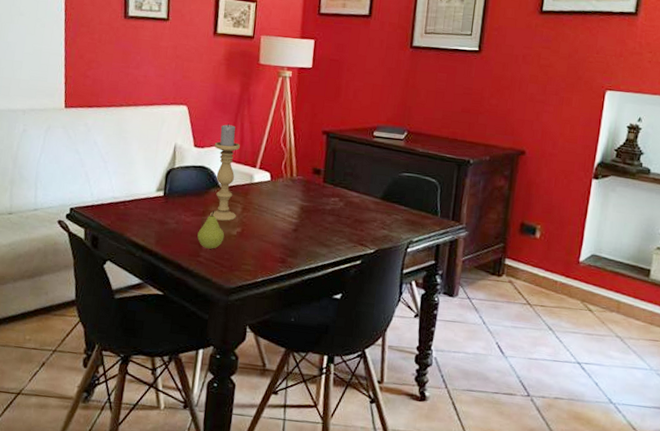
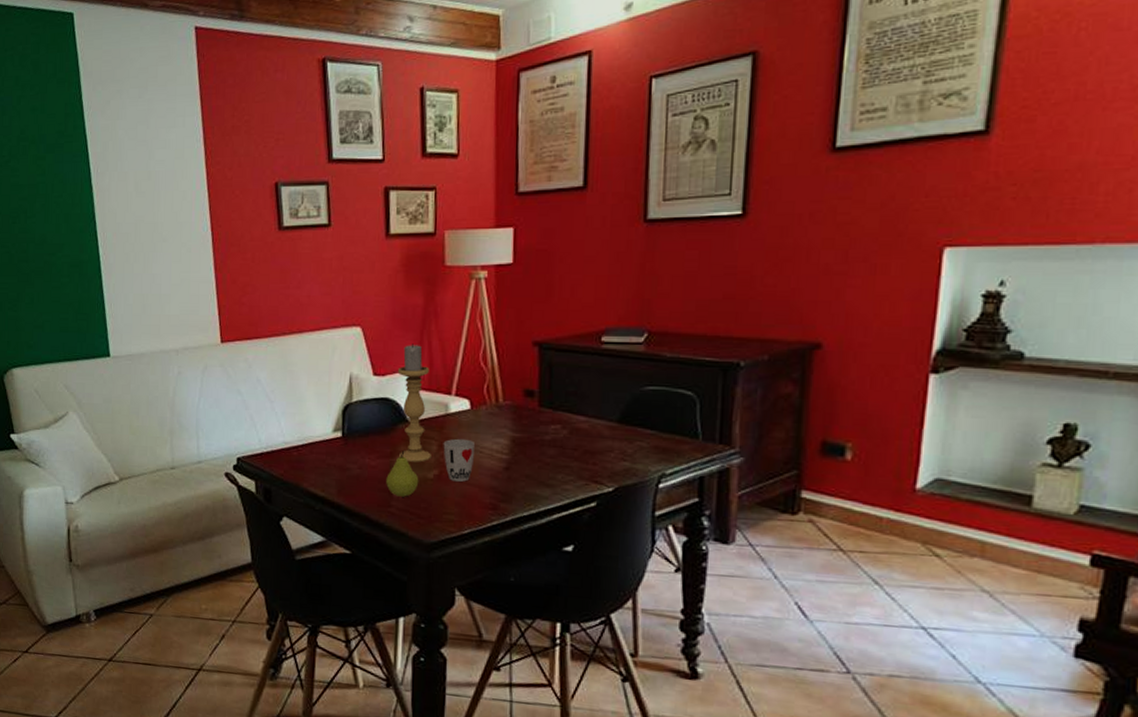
cup: none [246,203,271,239] -> present [443,438,474,482]

